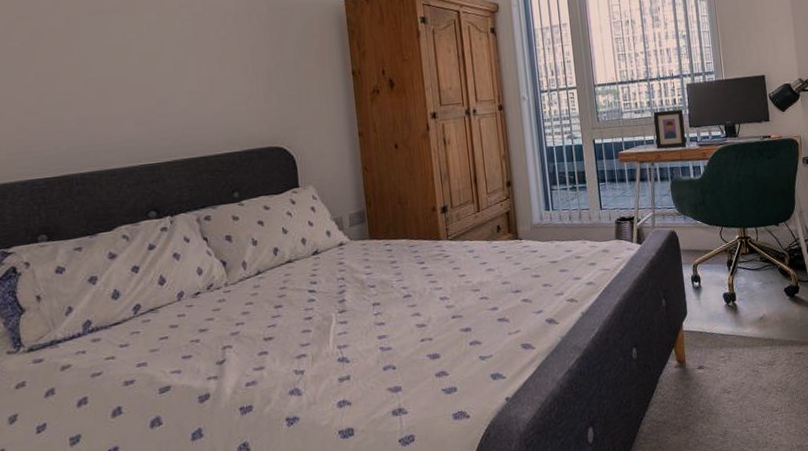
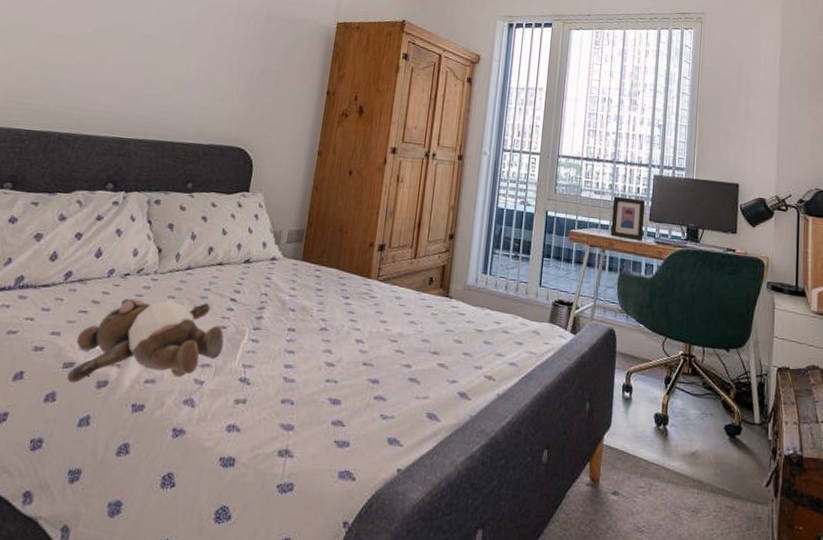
teddy bear: none [165,300,314,405] -> present [67,298,224,383]

